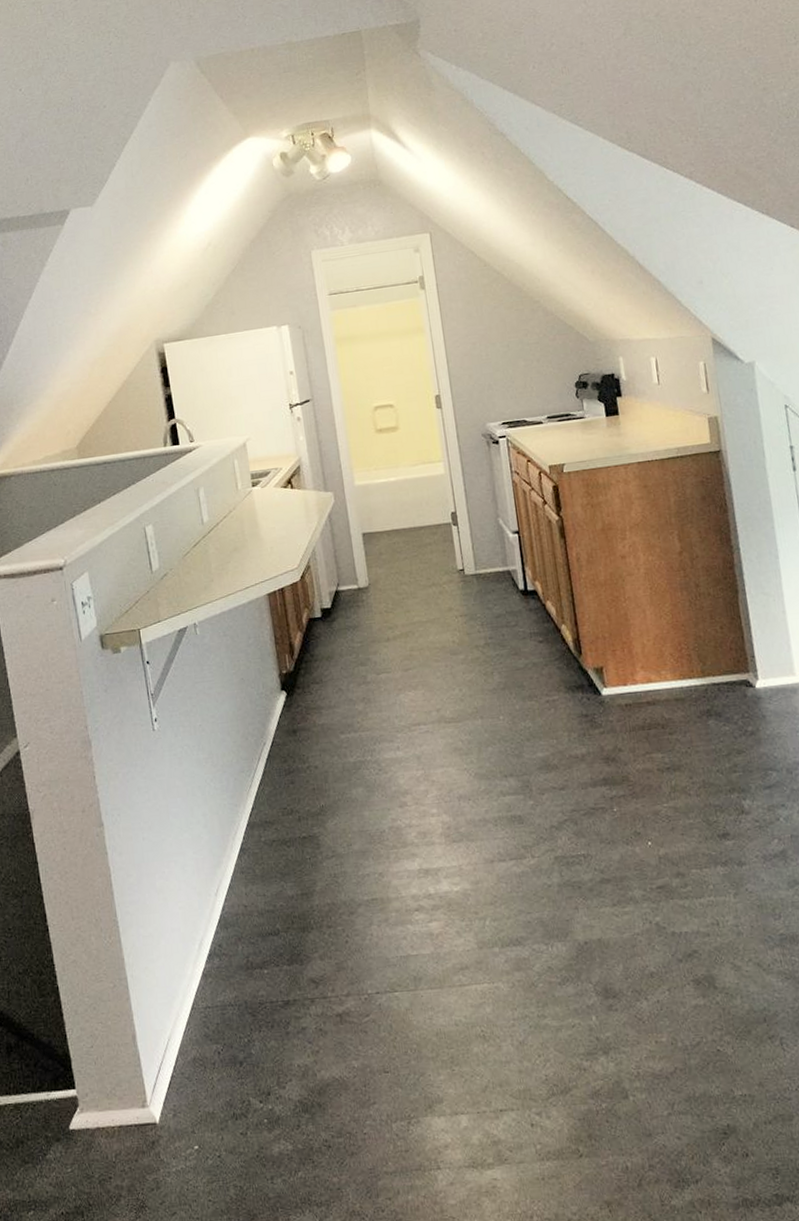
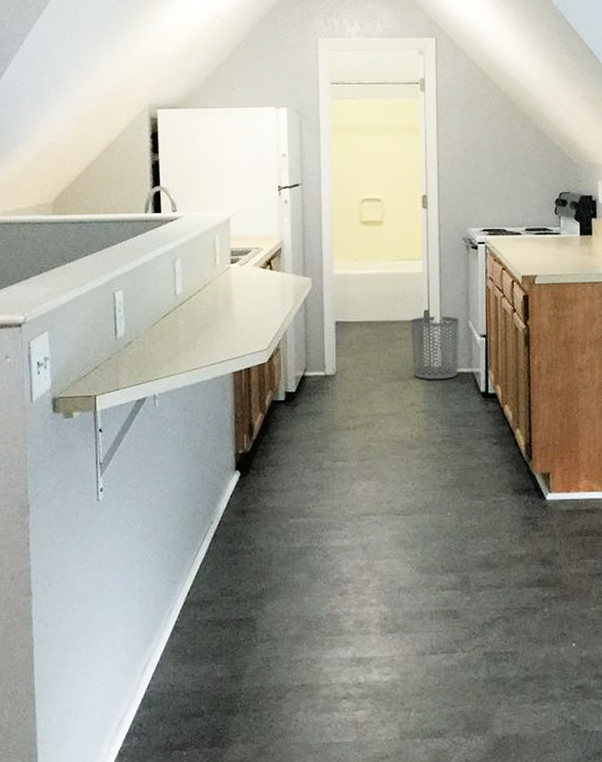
waste bin: none [438,516,494,583] -> present [410,316,460,380]

